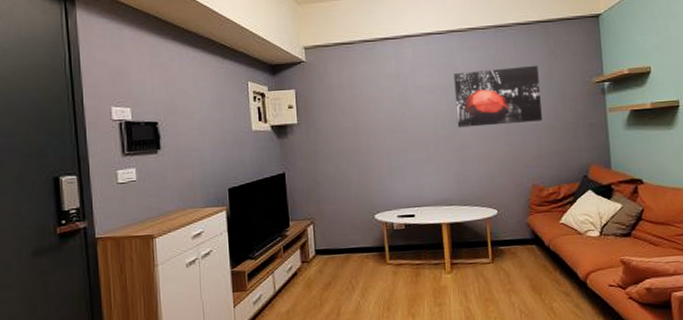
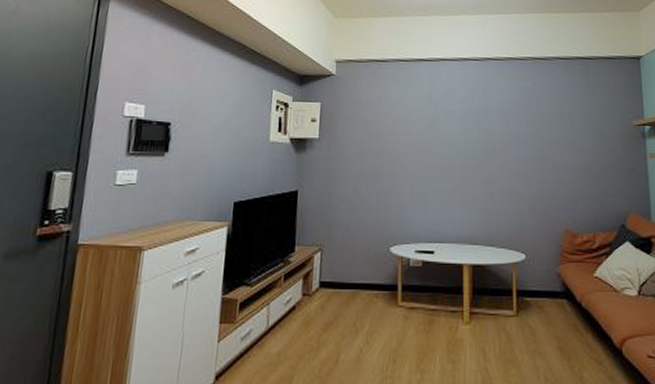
wall art: present [453,65,542,128] -> none [488,101,579,161]

